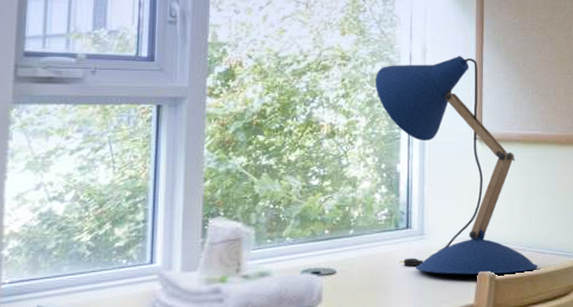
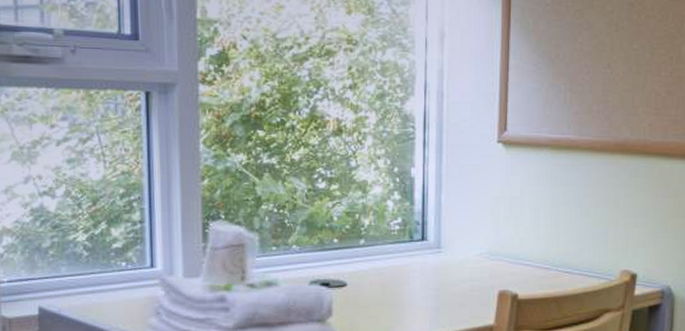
desk lamp: present [375,56,538,275] -> none [385,43,565,294]

